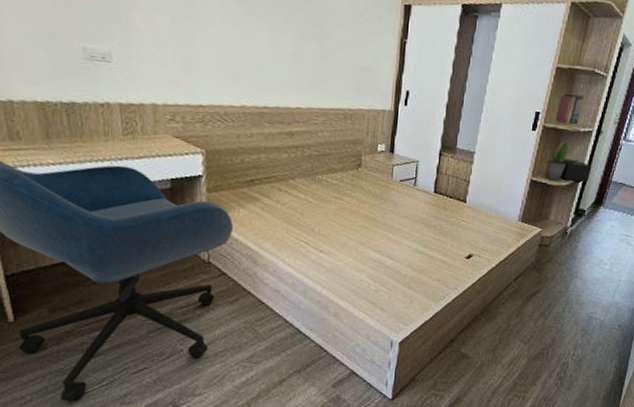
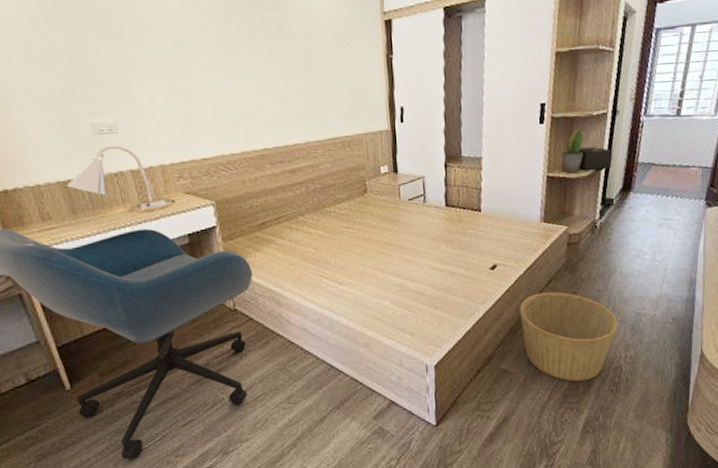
table lamp: none [44,73,164,149] -> present [67,145,176,213]
basket: none [485,286,571,373] -> present [520,292,617,382]
books: present [555,93,585,125] -> none [563,76,593,111]

